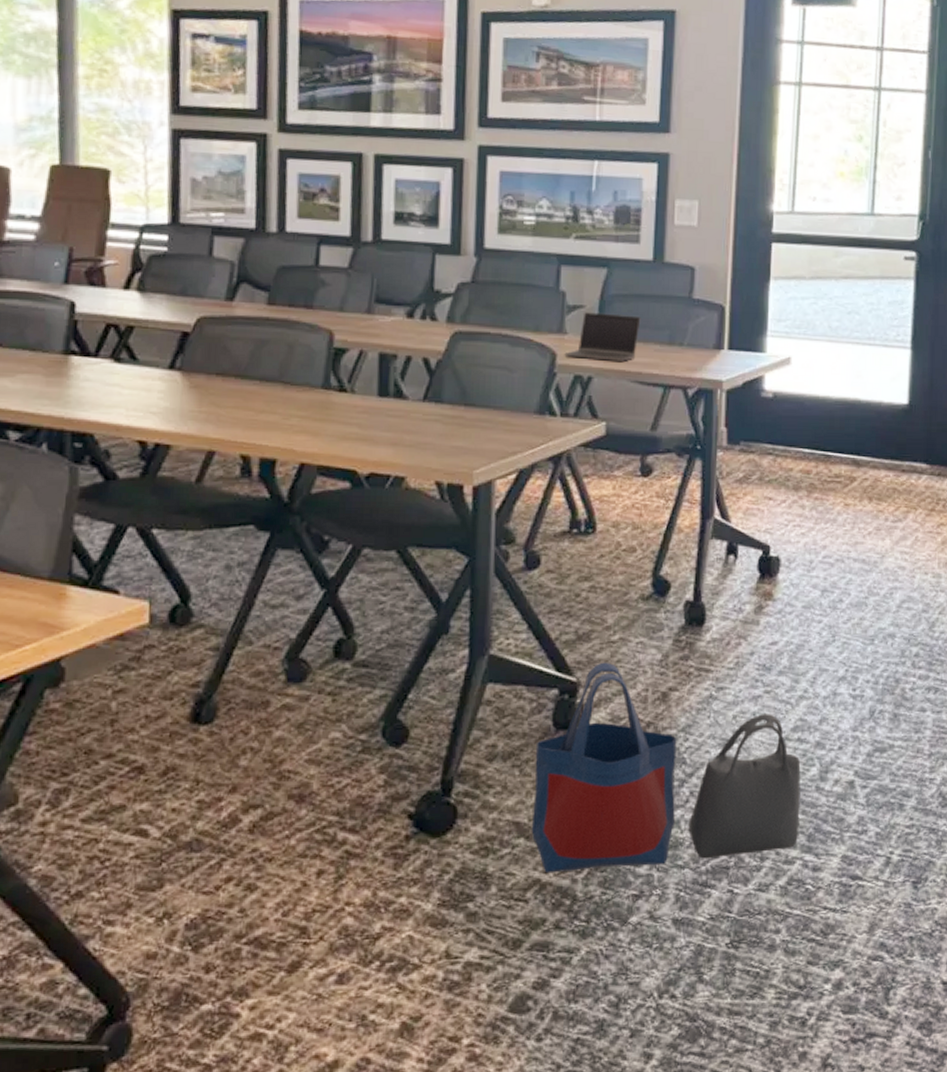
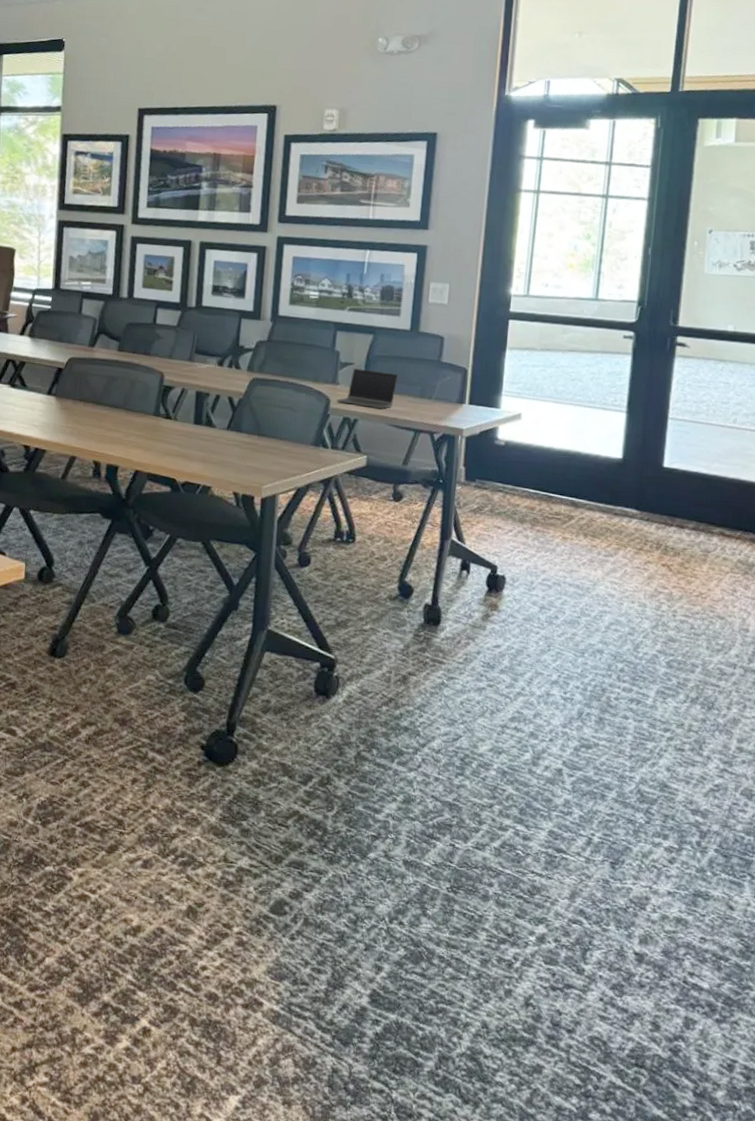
tote bag: present [531,662,677,872] -> none [293,645,413,815]
handbag: present [688,714,801,859] -> none [419,703,516,818]

